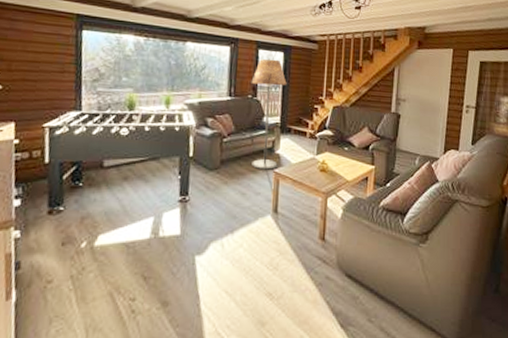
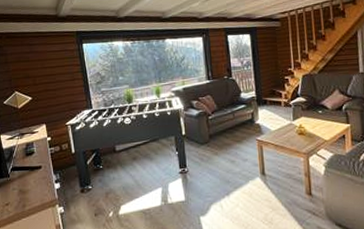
floor lamp: present [251,59,287,170] -> none [225,41,259,139]

